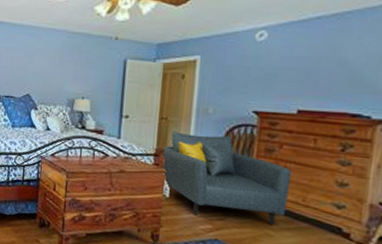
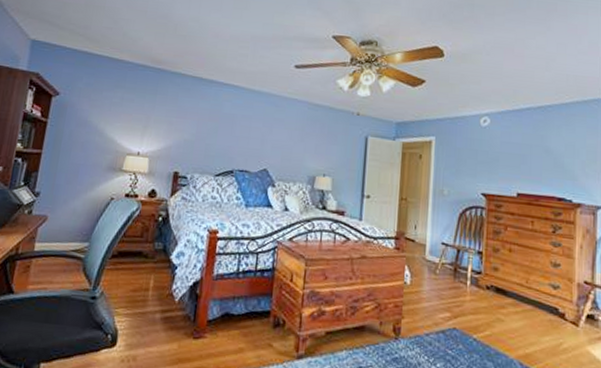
armchair: present [161,131,291,226] -> none [402,213,515,310]

